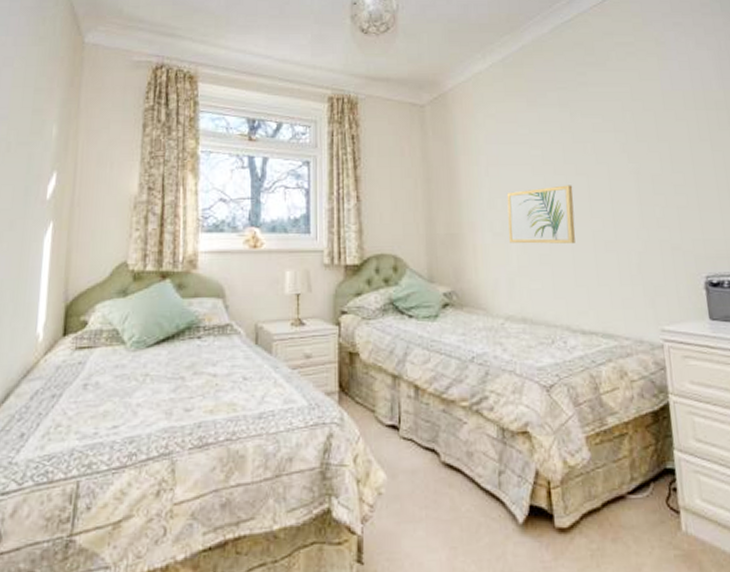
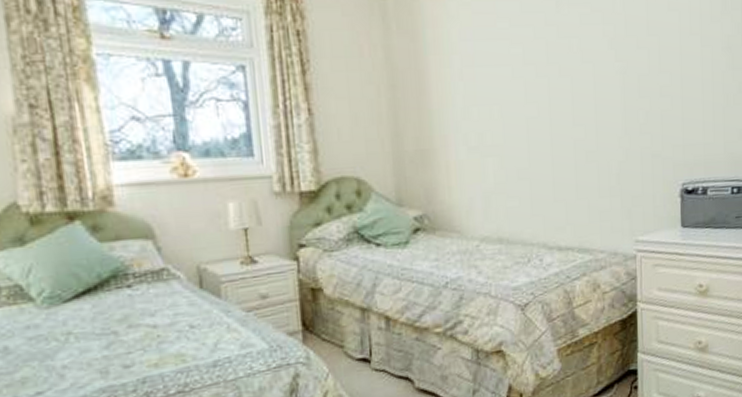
wall art: present [506,185,576,244] -> none [483,89,556,158]

